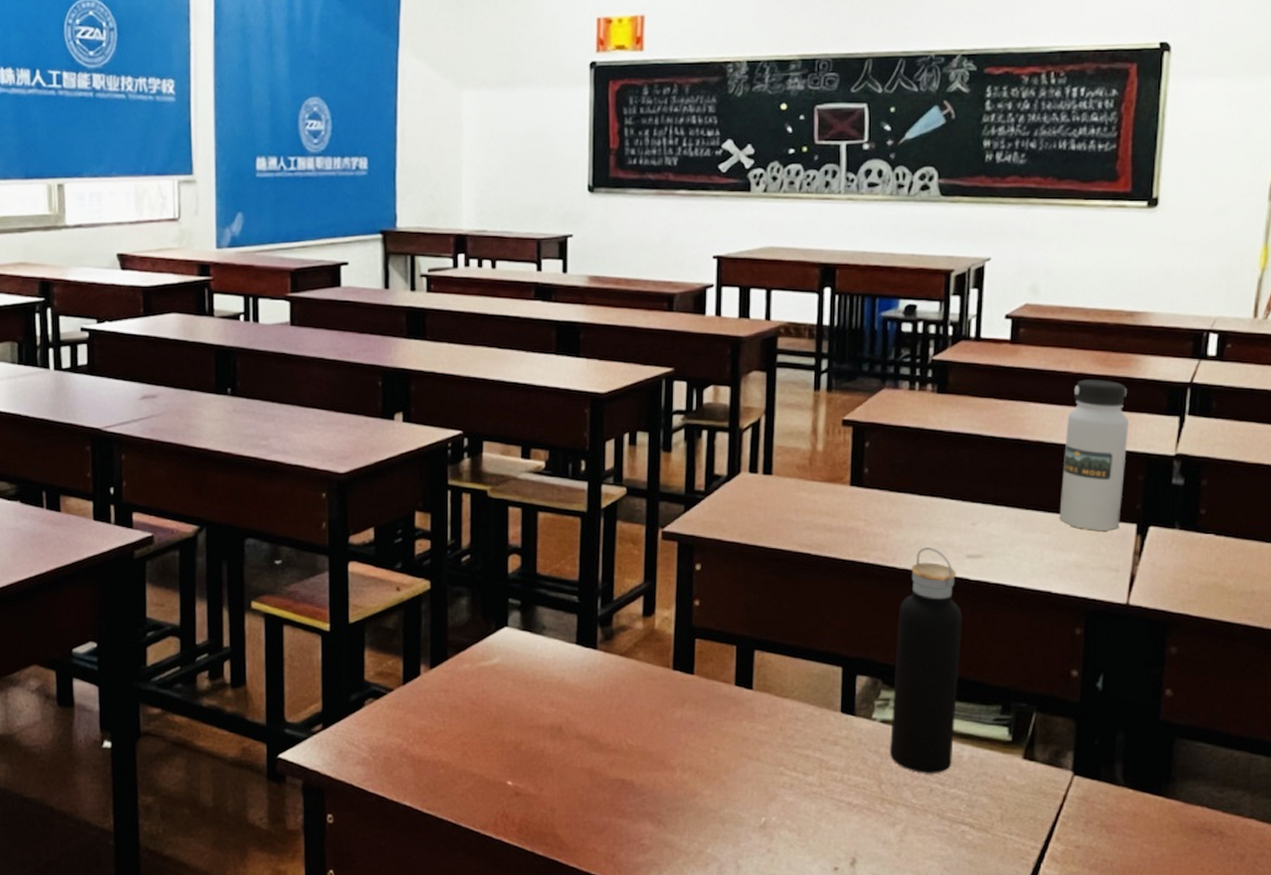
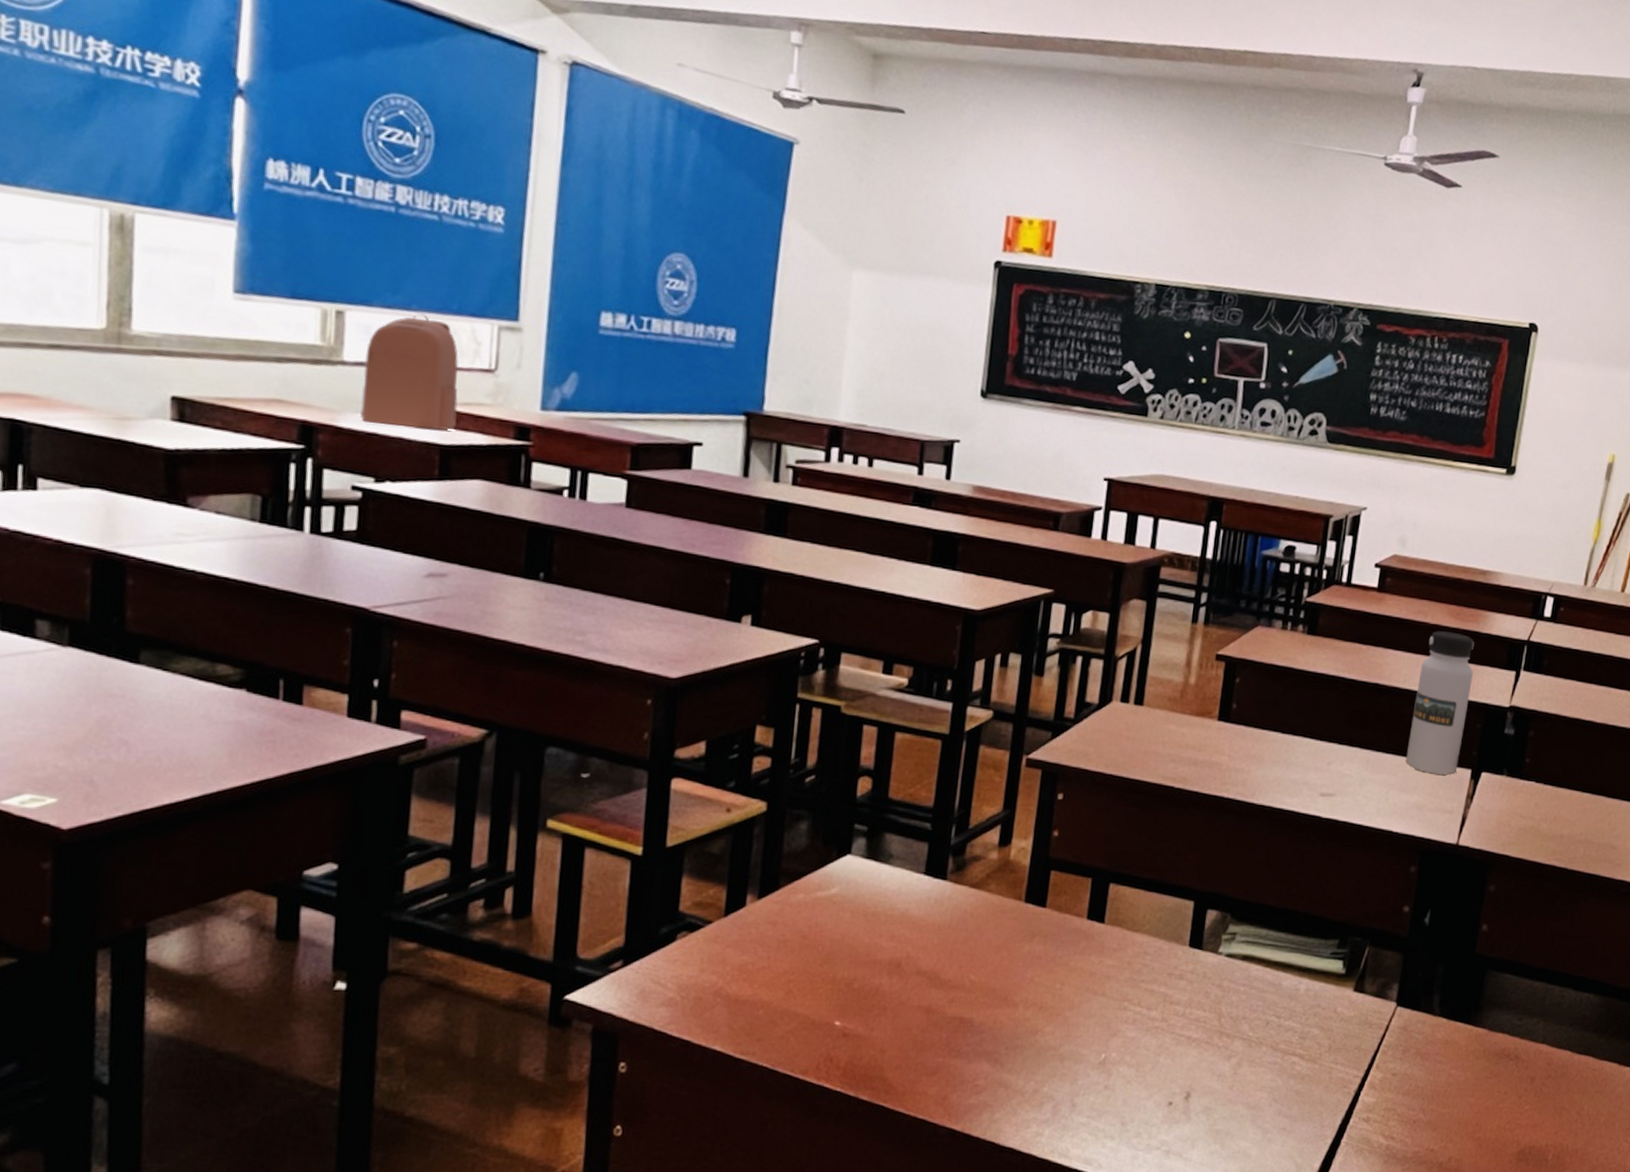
backpack: none [82,178,153,275] -> present [360,313,459,430]
water bottle: present [890,547,962,774] -> none [1232,784,1311,1007]

